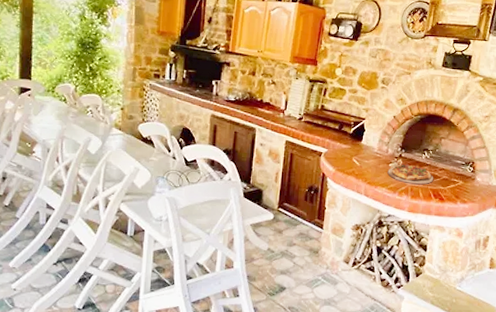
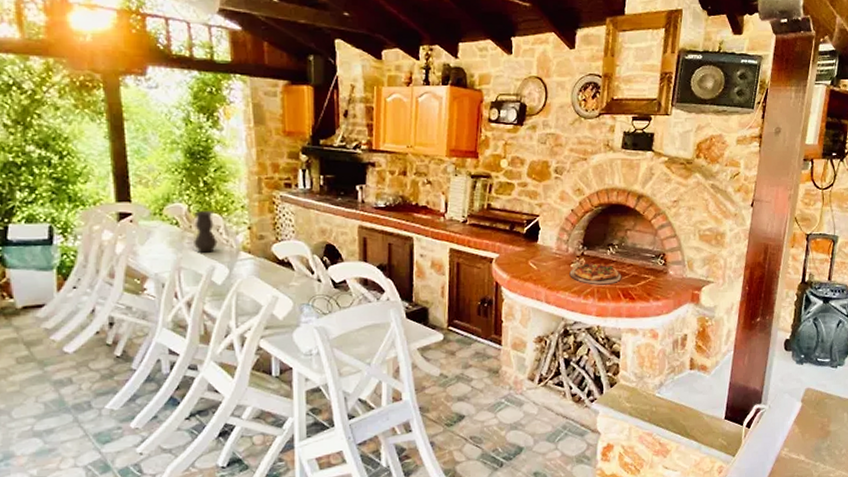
vase: none [76,91,96,127] -> present [193,211,218,254]

